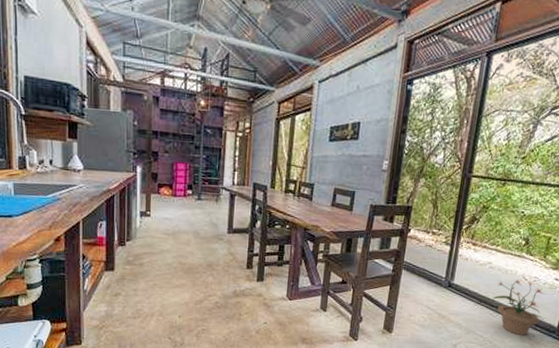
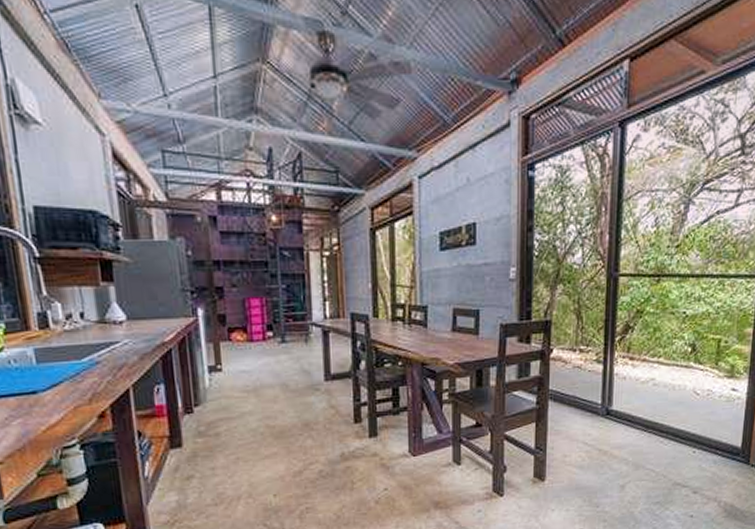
potted plant: present [493,278,545,336] -> none [661,394,725,464]

